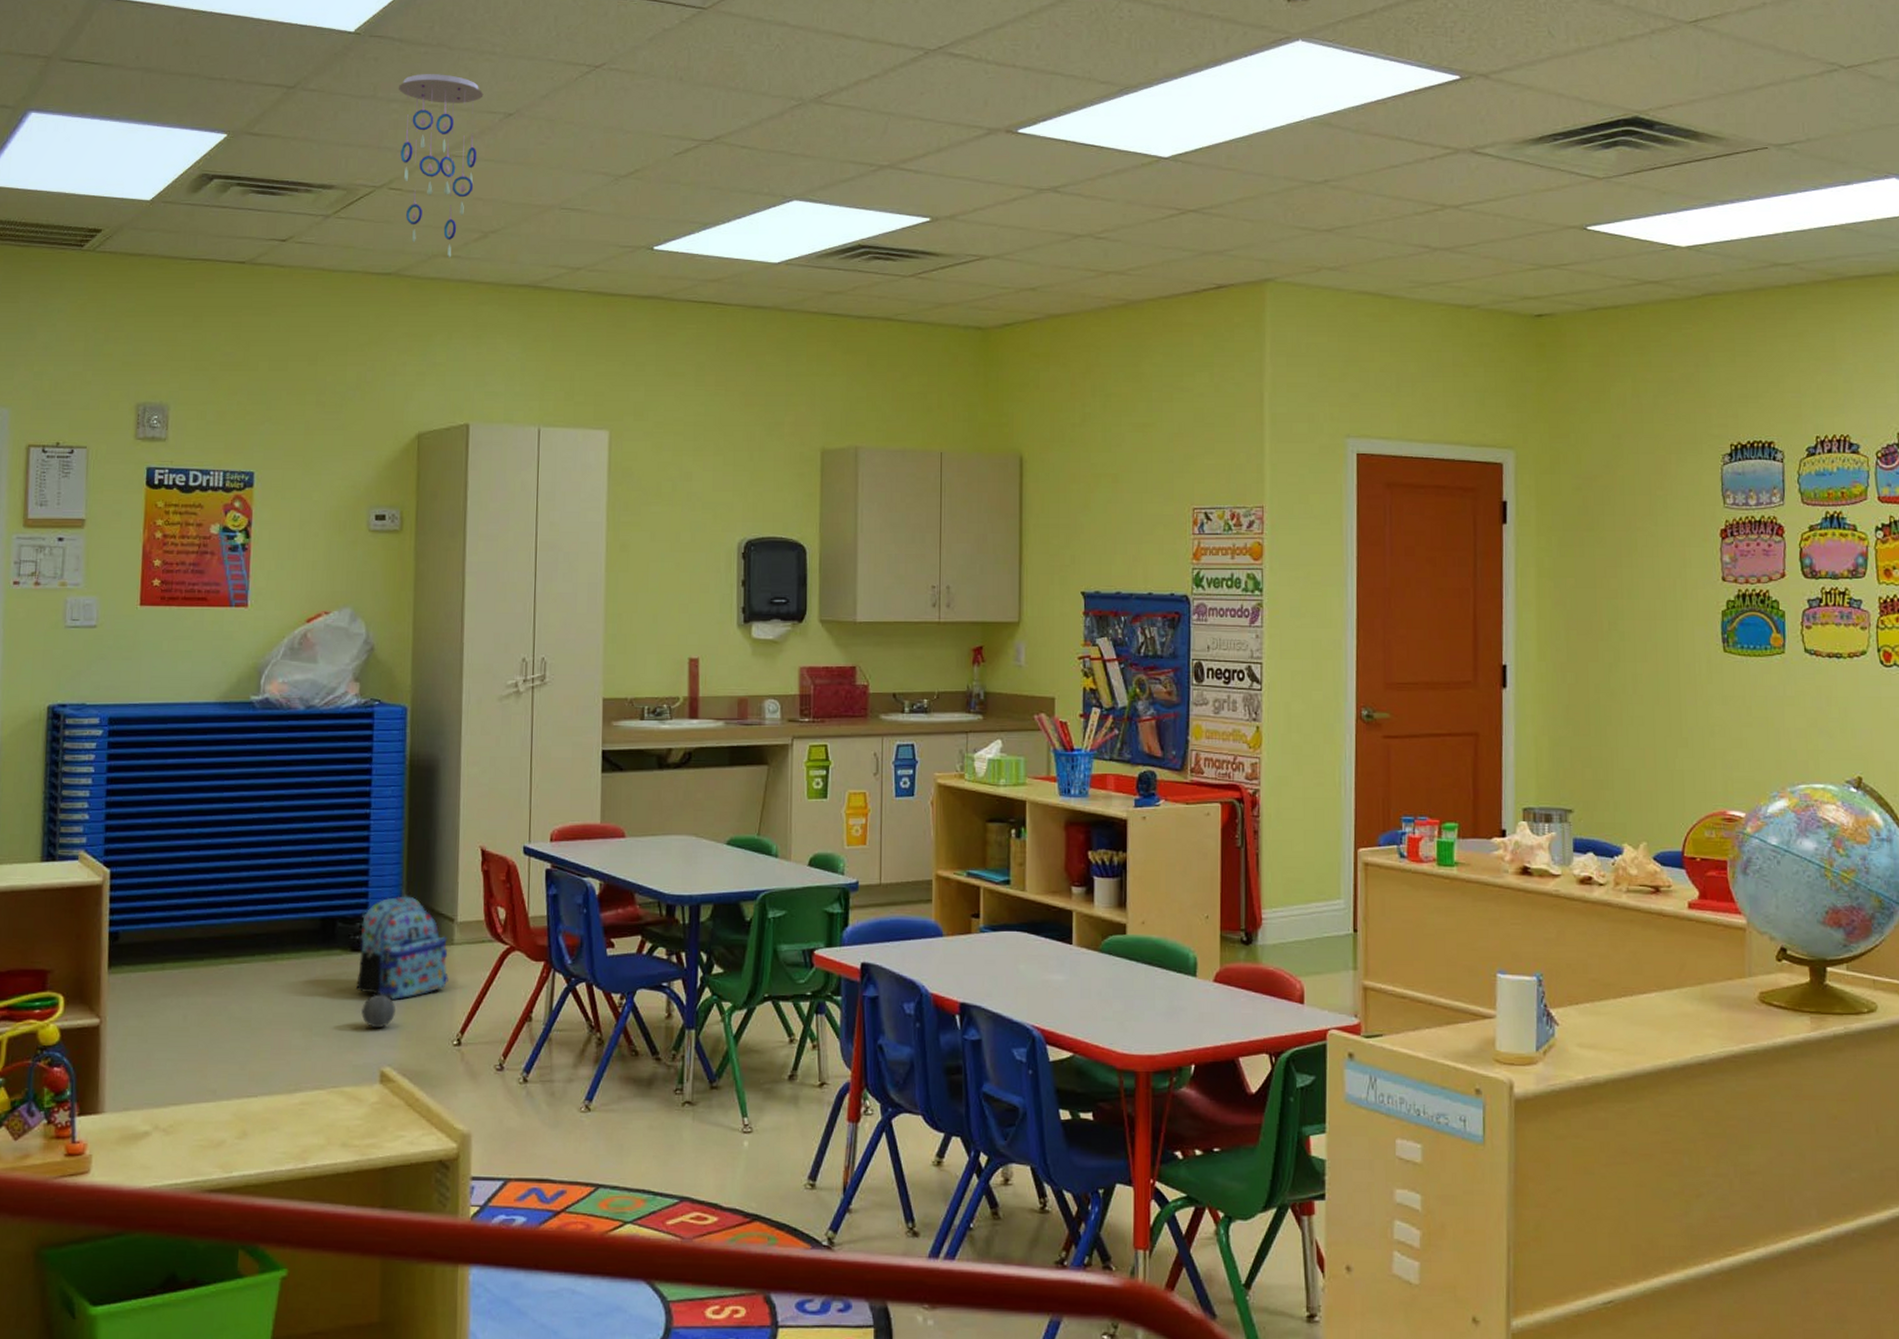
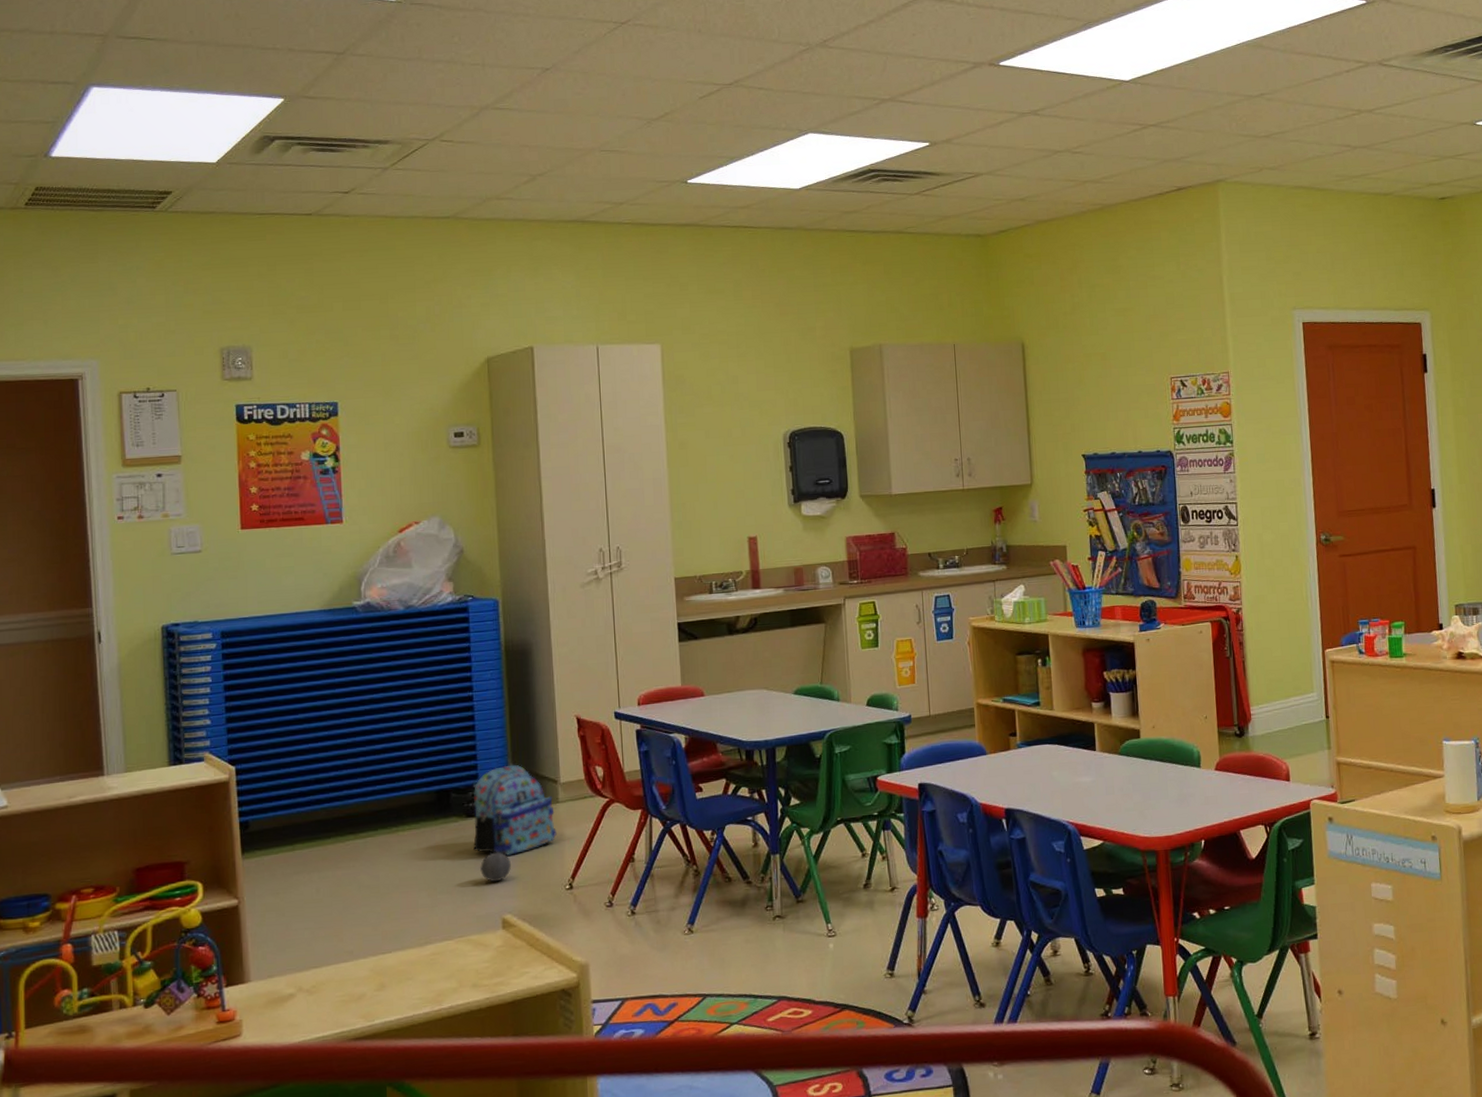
ceiling mobile: present [398,74,484,258] -> none [441,35,521,200]

